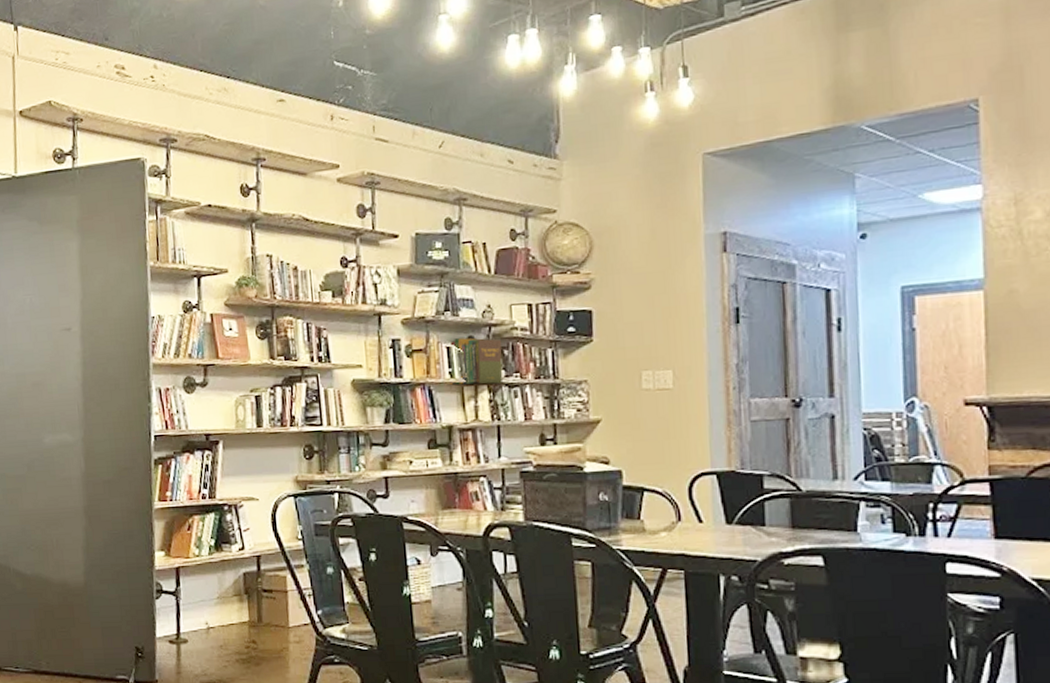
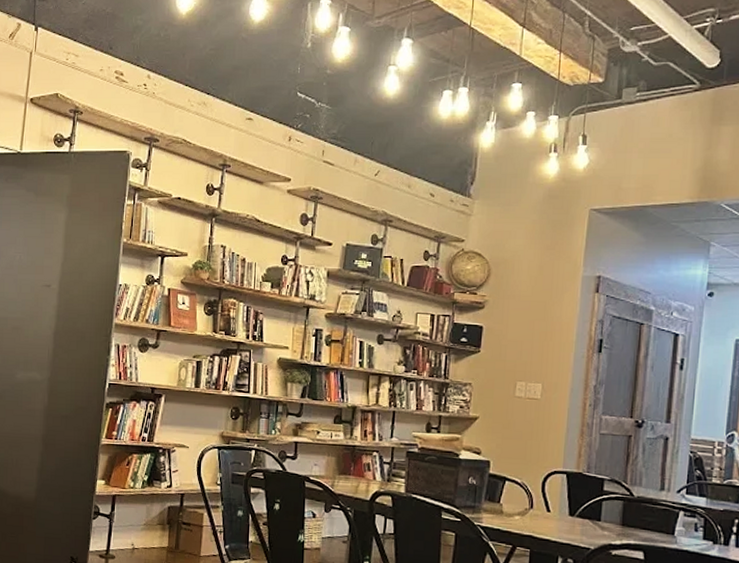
books: present [447,337,503,387] -> none [356,335,406,377]

